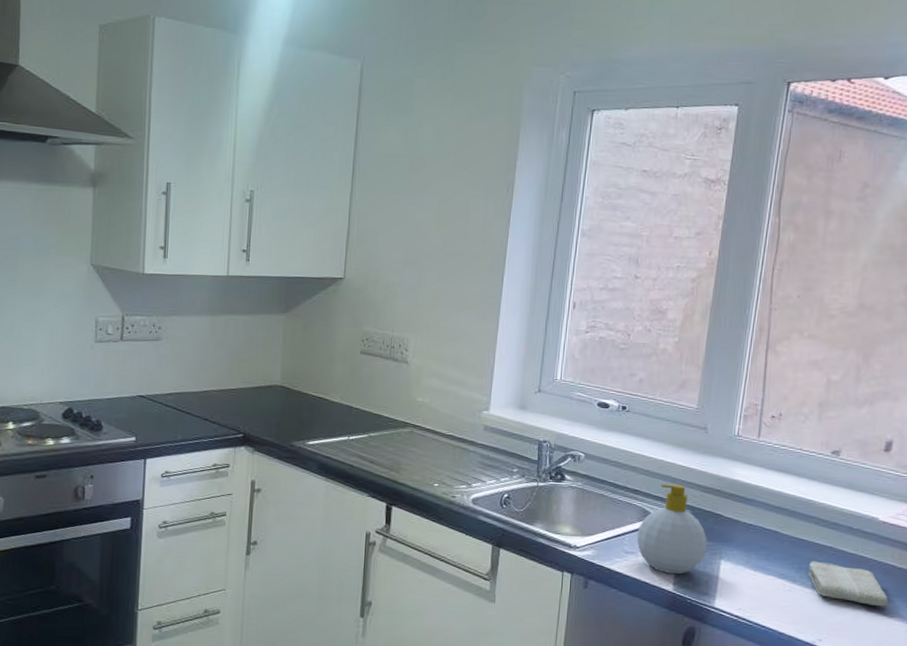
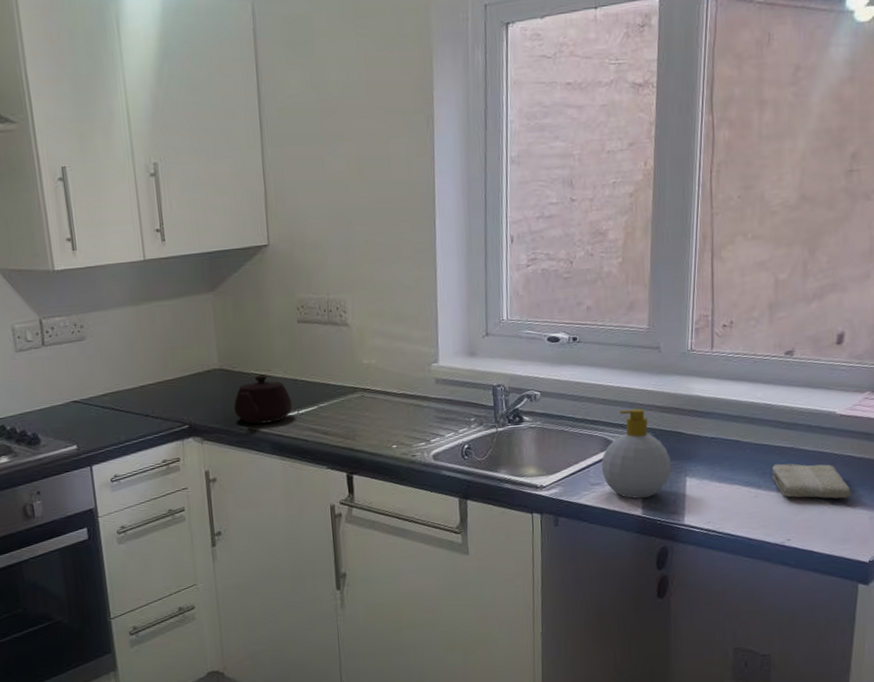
teapot: none [288,398,344,444] -> present [234,375,292,424]

